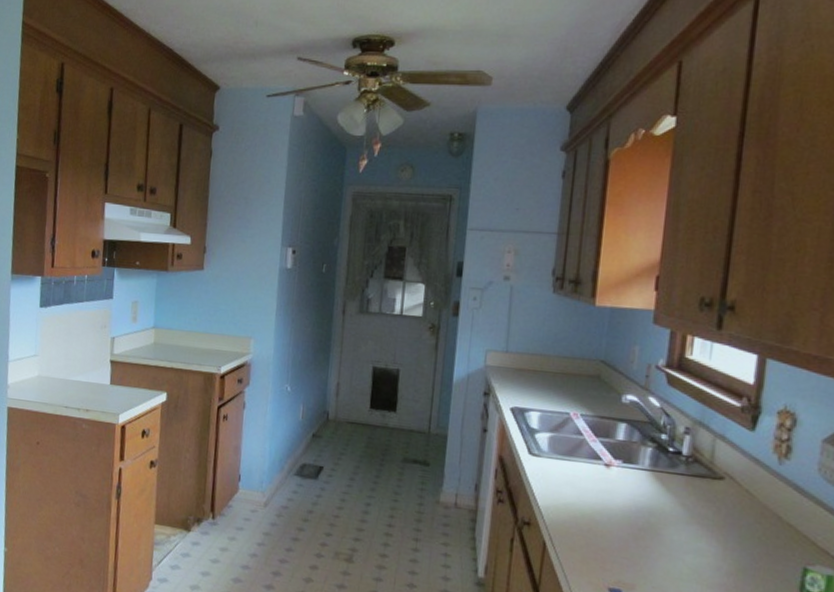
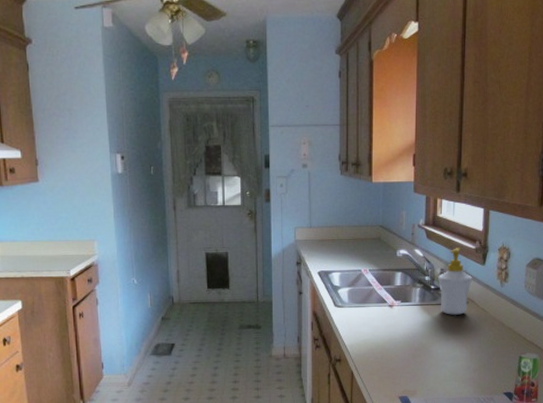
soap bottle: none [679,402,734,494] -> present [437,248,473,315]

